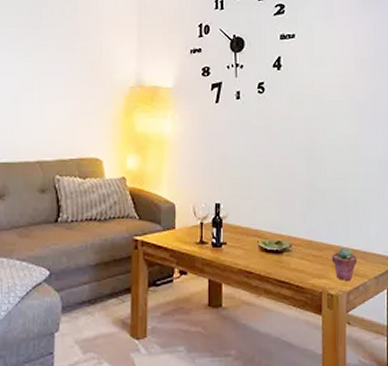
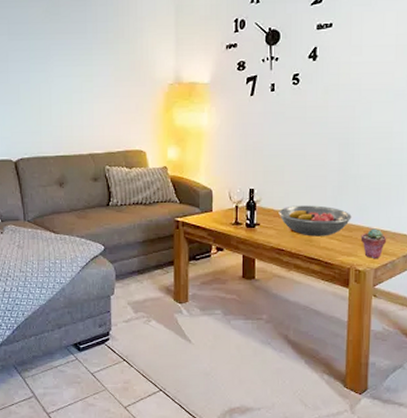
fruit bowl: none [246,222,321,257] -> present [279,205,352,237]

